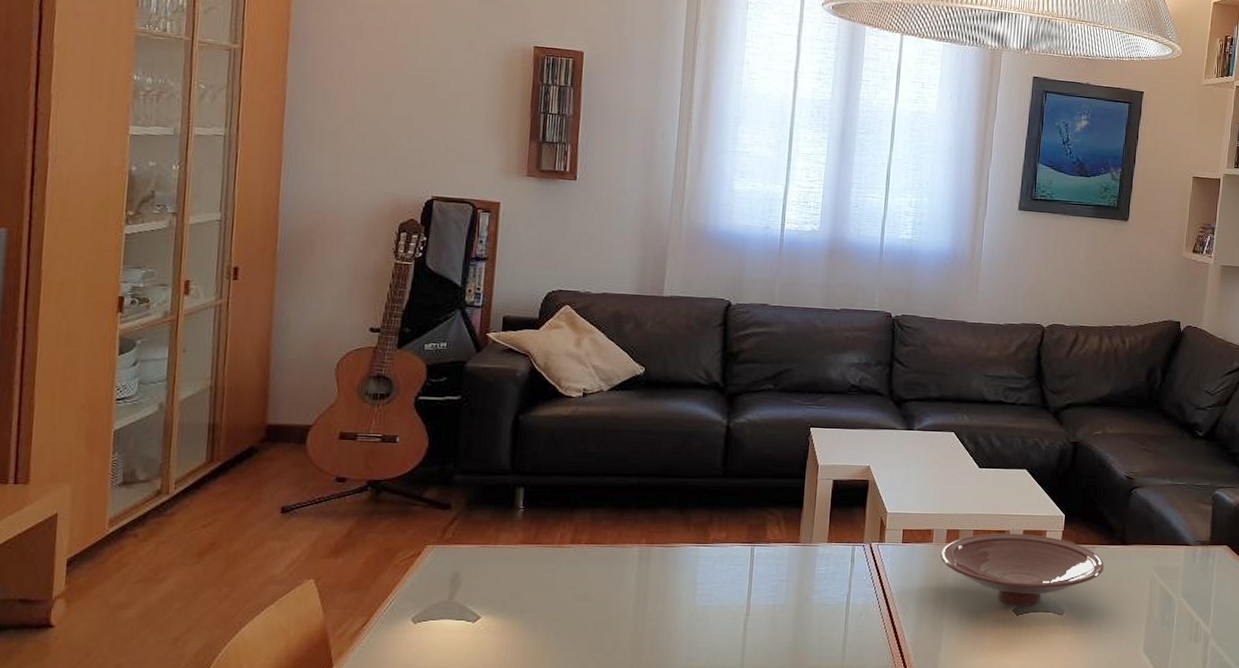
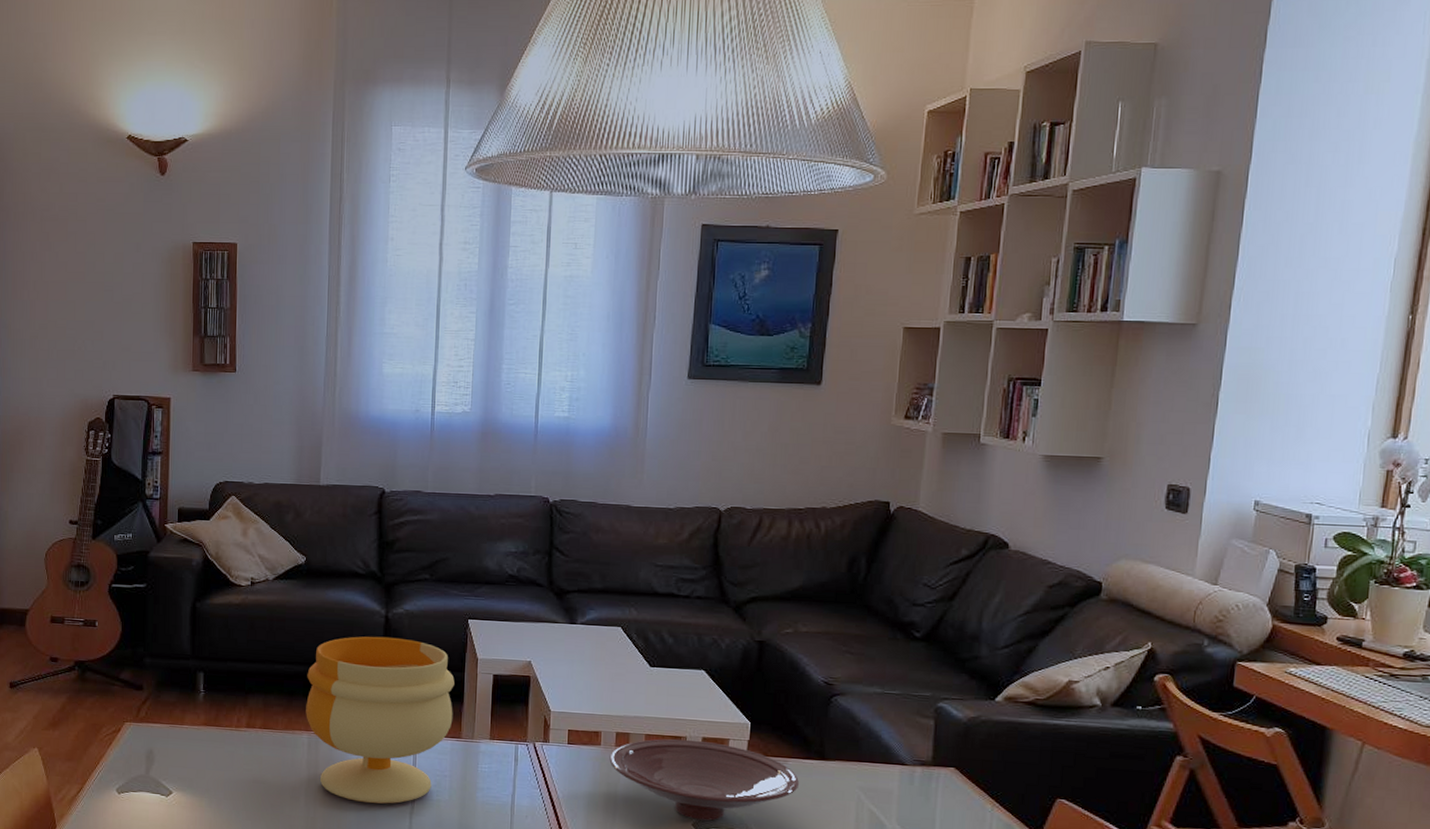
footed bowl: none [637,446,795,614] -> present [306,636,455,804]

